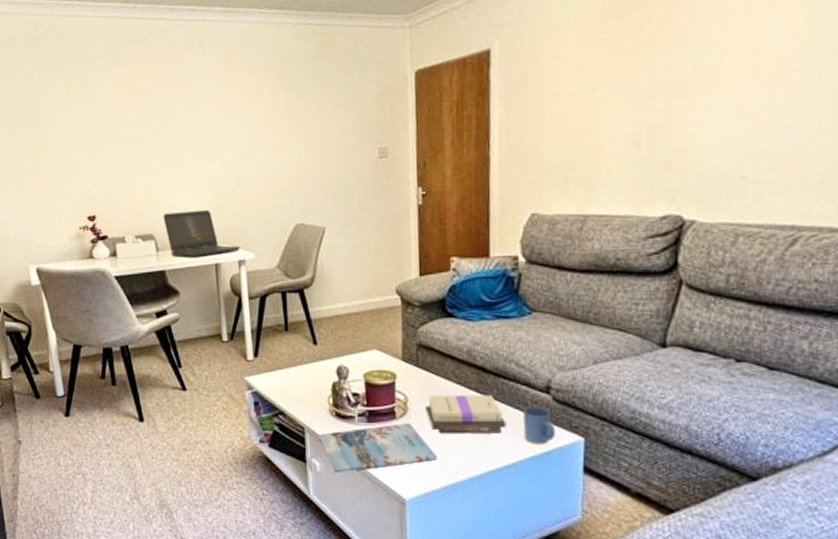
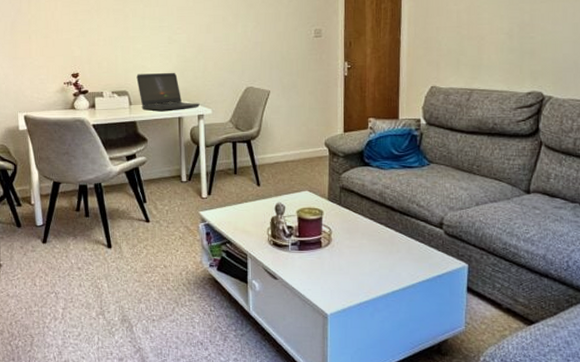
magazine: present [319,423,438,473] -> none [259,251,355,293]
books: present [425,394,506,434] -> none [345,228,409,261]
mug: present [522,405,556,445] -> none [421,238,446,270]

